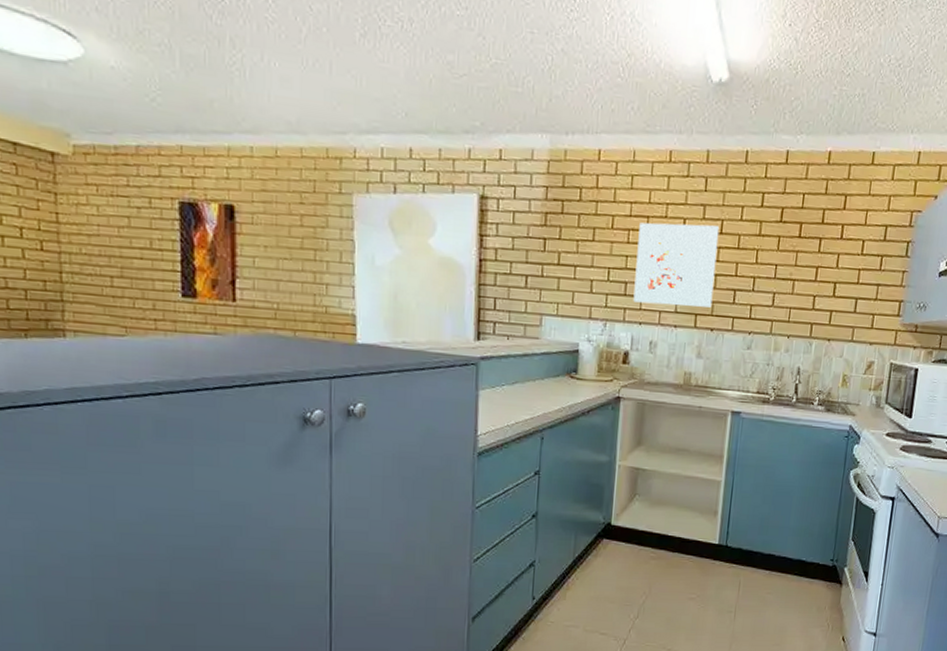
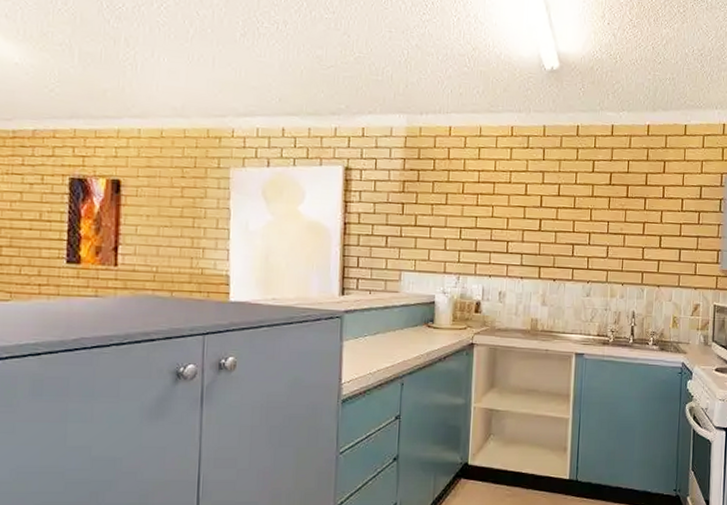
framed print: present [633,222,720,308] -> none [483,187,557,260]

